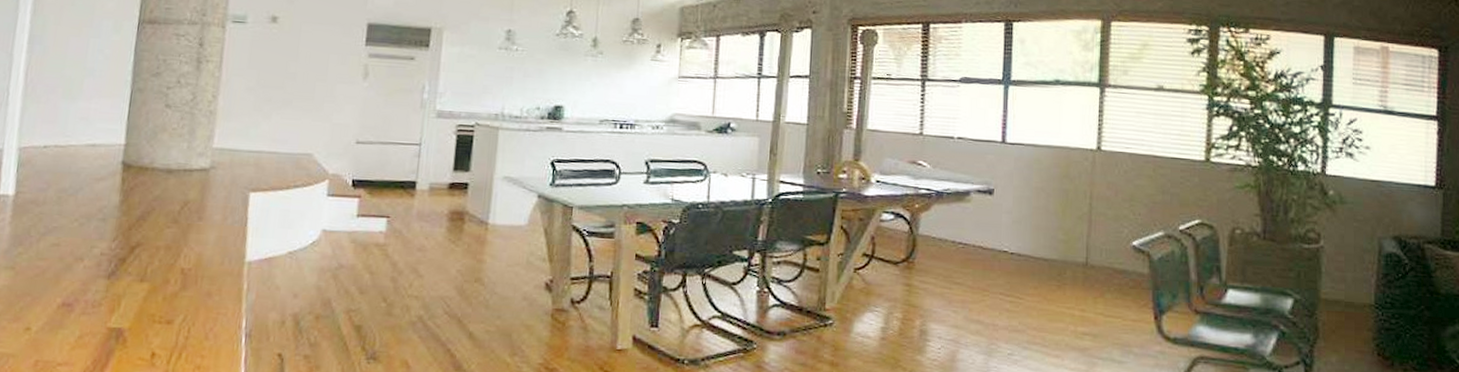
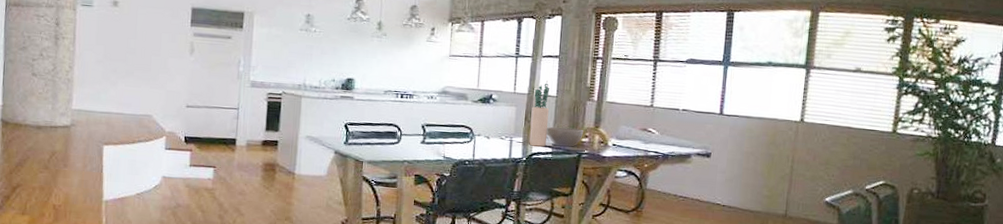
vase: none [775,105,800,185] -> present [529,81,550,147]
bowl: none [796,160,841,185] -> present [546,126,584,147]

